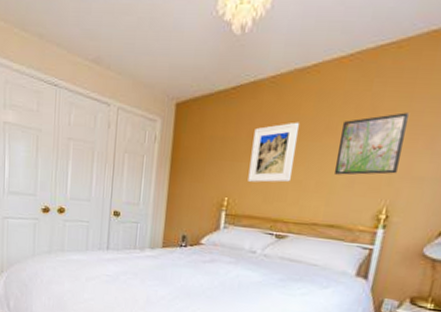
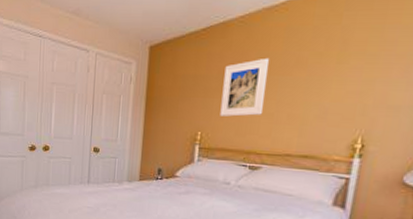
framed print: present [333,112,410,175] -> none [305,43,382,107]

